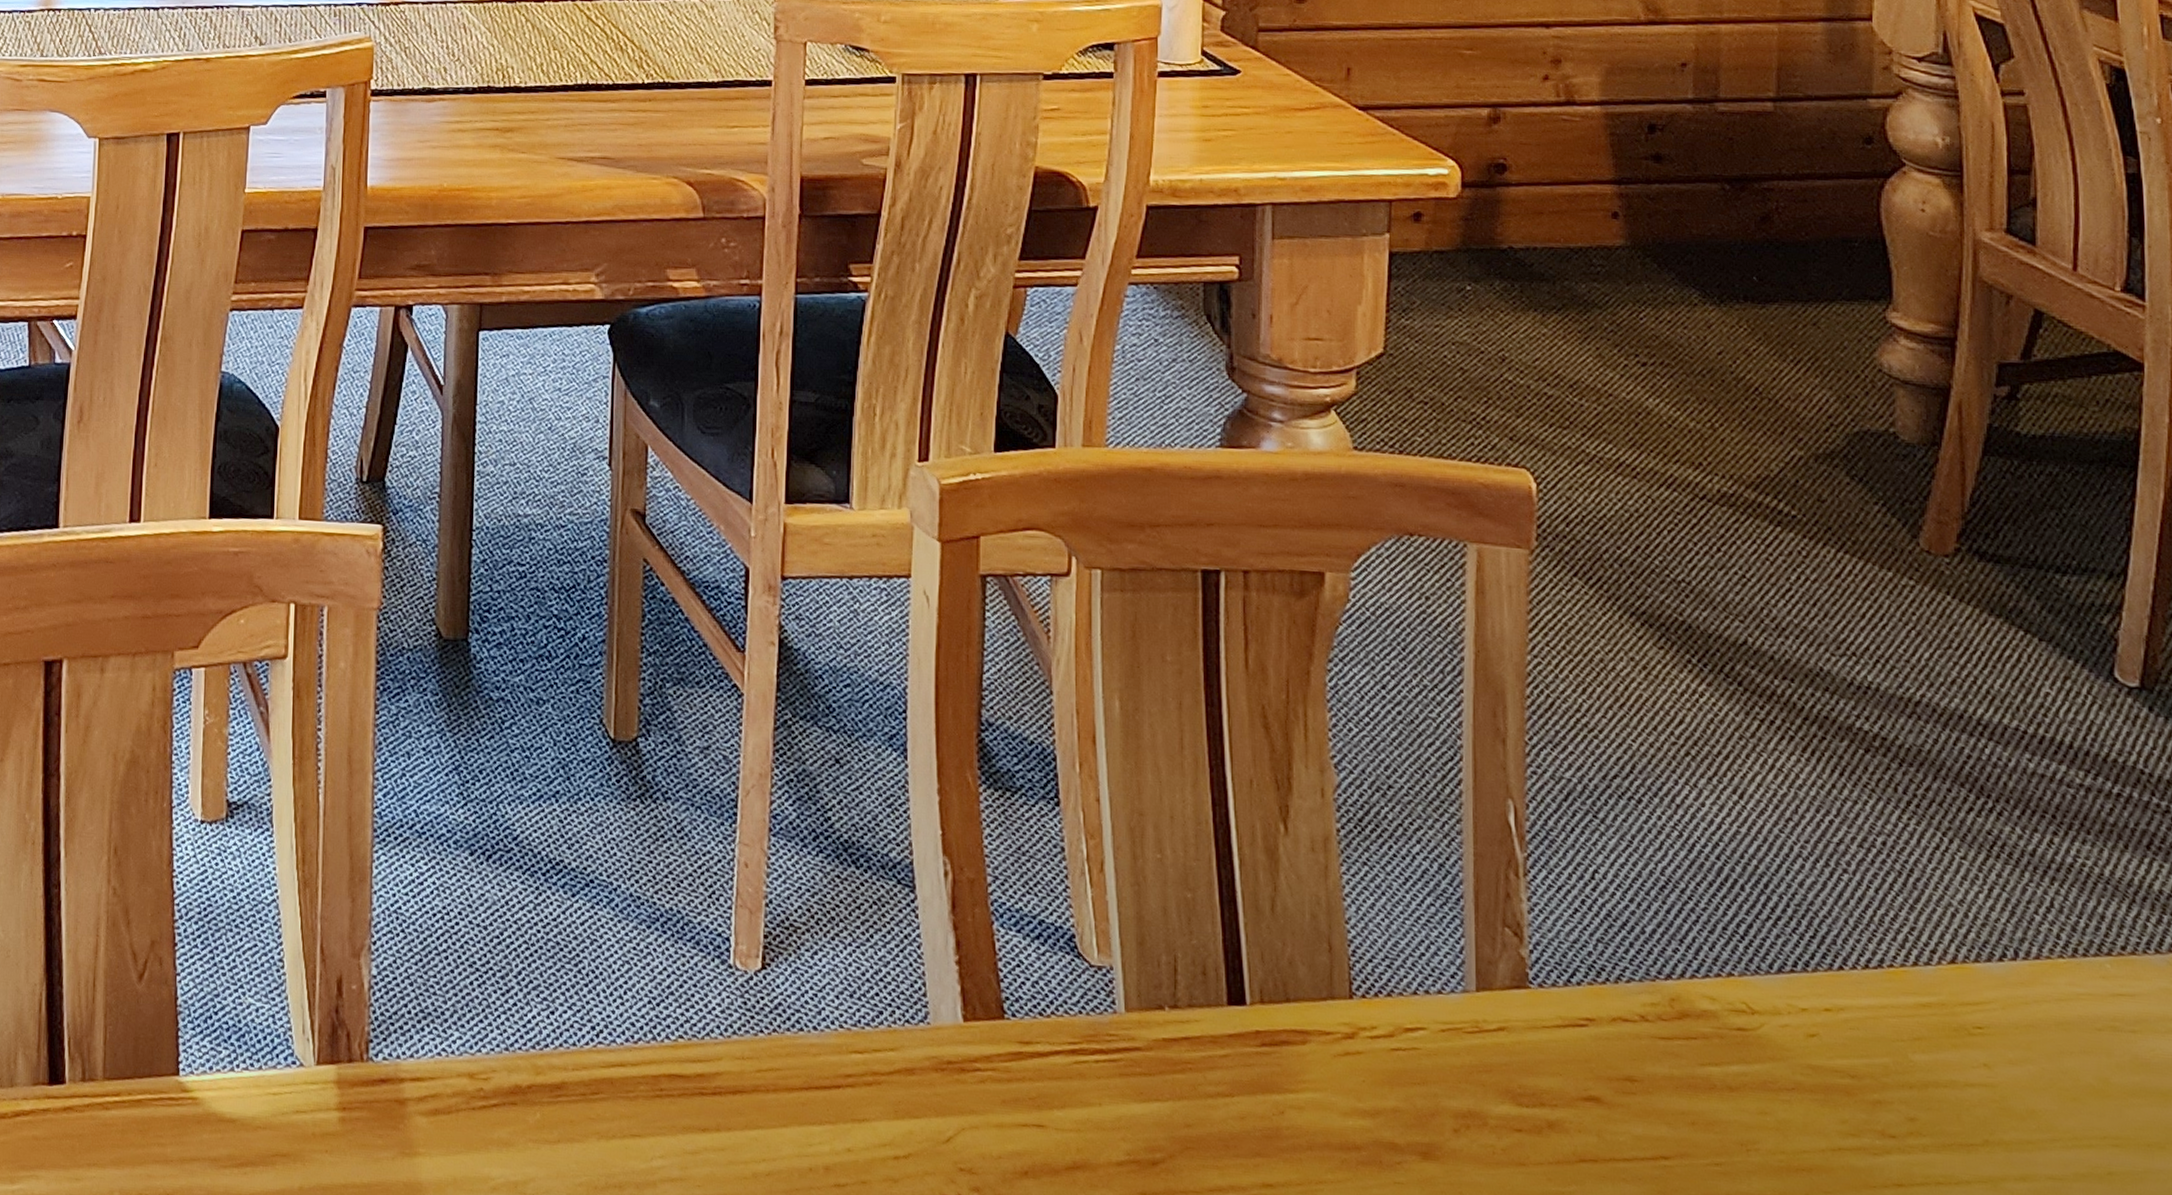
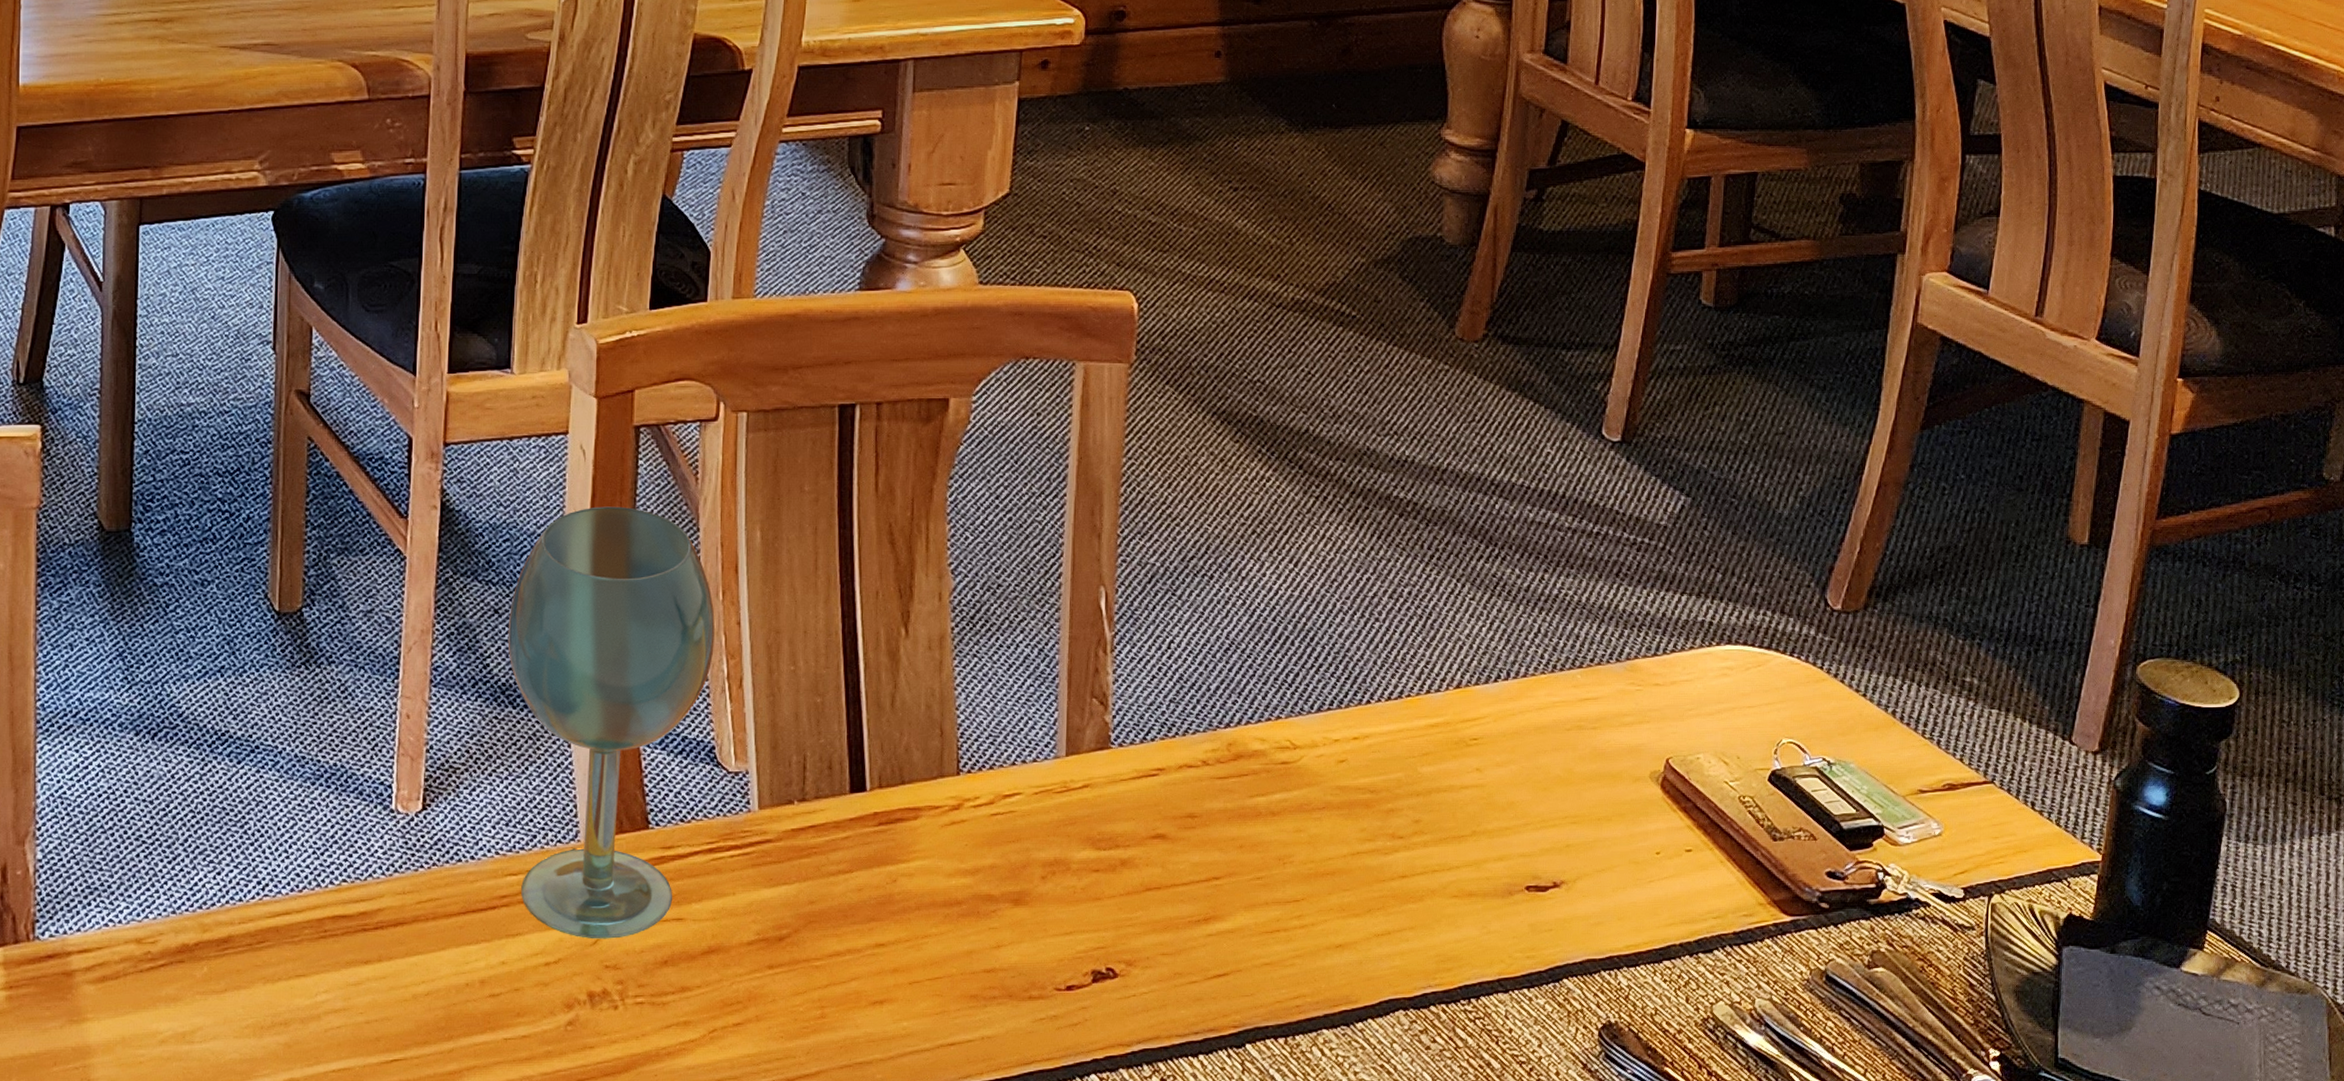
wine glass: none [850,658,1072,1139] -> present [507,506,715,939]

